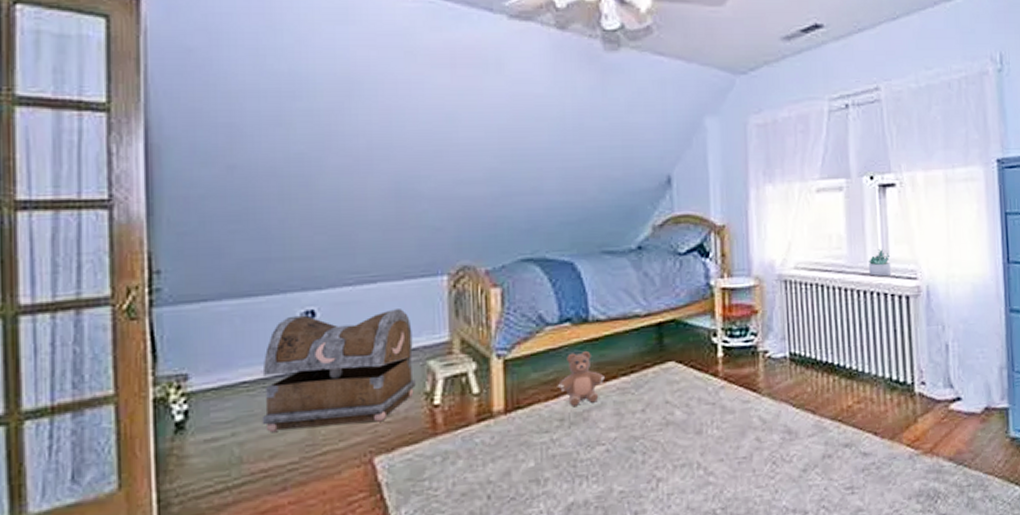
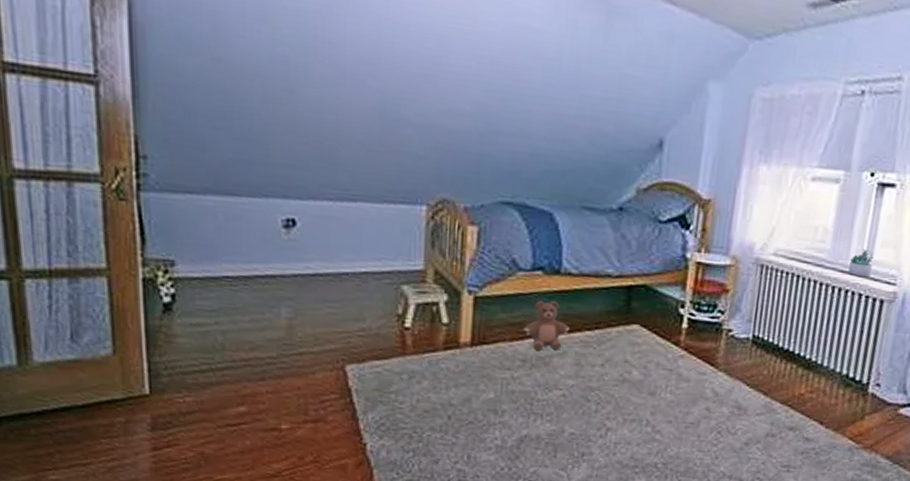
toy chest: present [262,309,416,433] -> none [243,221,389,334]

